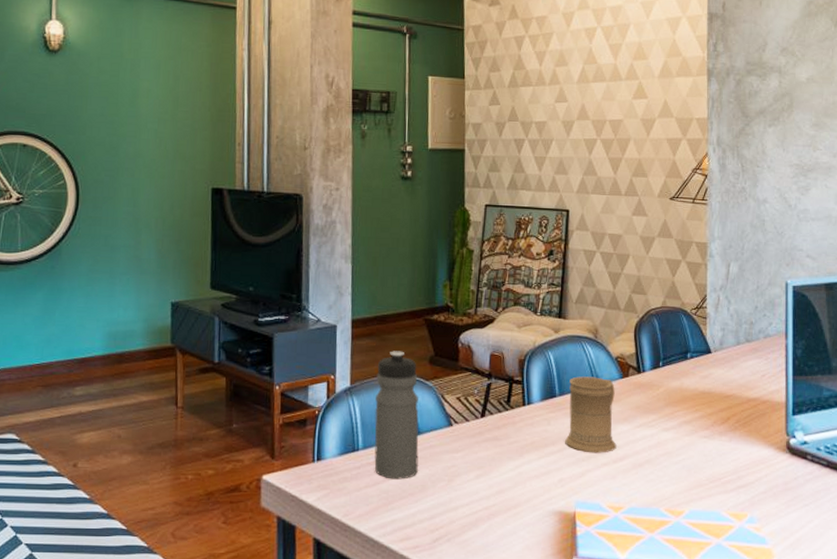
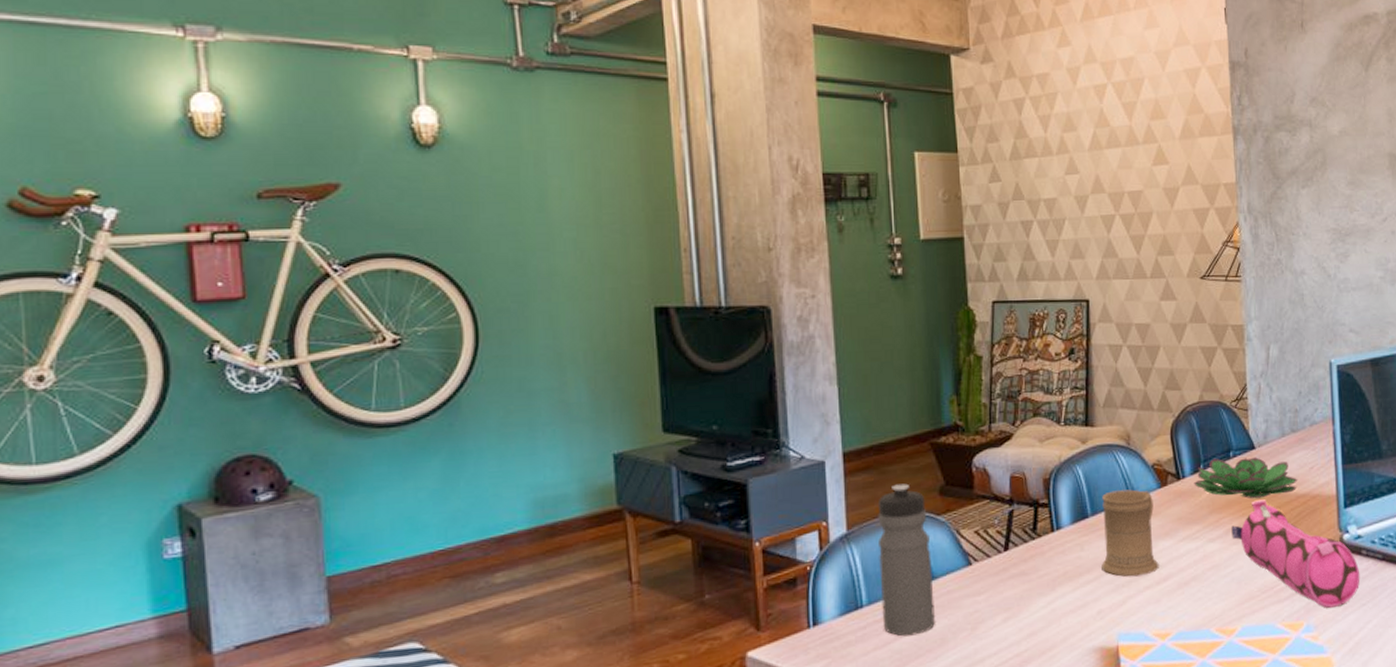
succulent plant: none [653,357,750,398] -> present [1194,457,1298,499]
pencil case: none [685,399,805,504] -> present [1231,499,1360,608]

